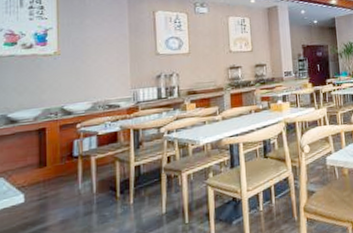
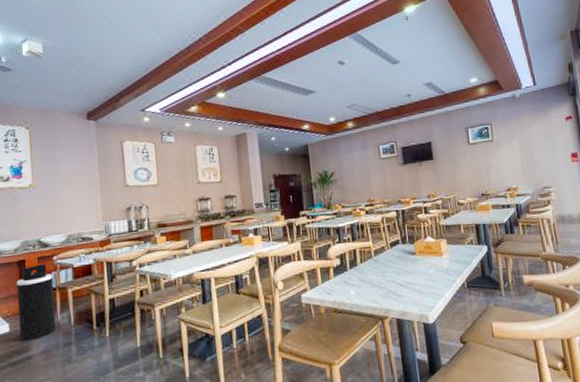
trash can: none [35,132,77,212] -> present [16,264,56,341]

